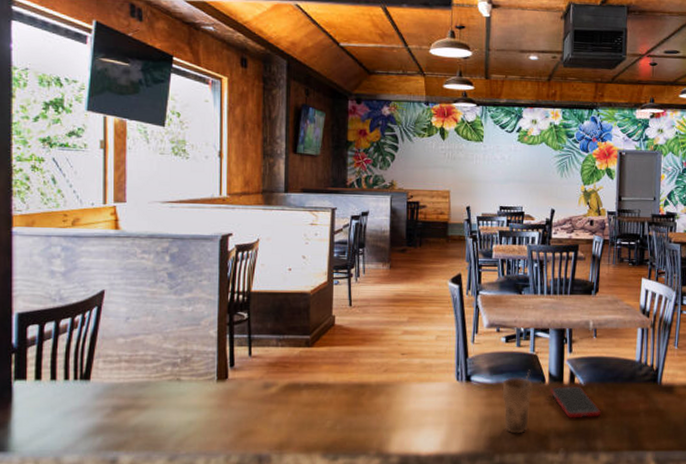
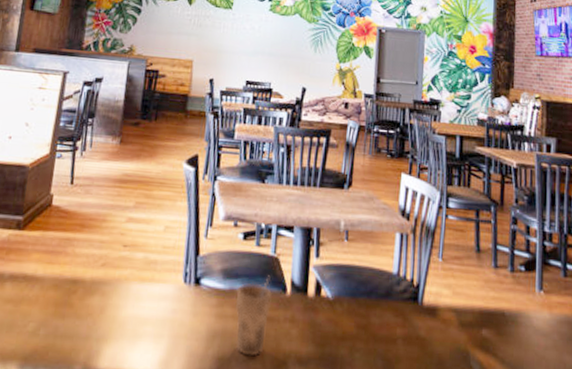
cell phone: present [550,385,601,418] -> none [291,297,351,341]

